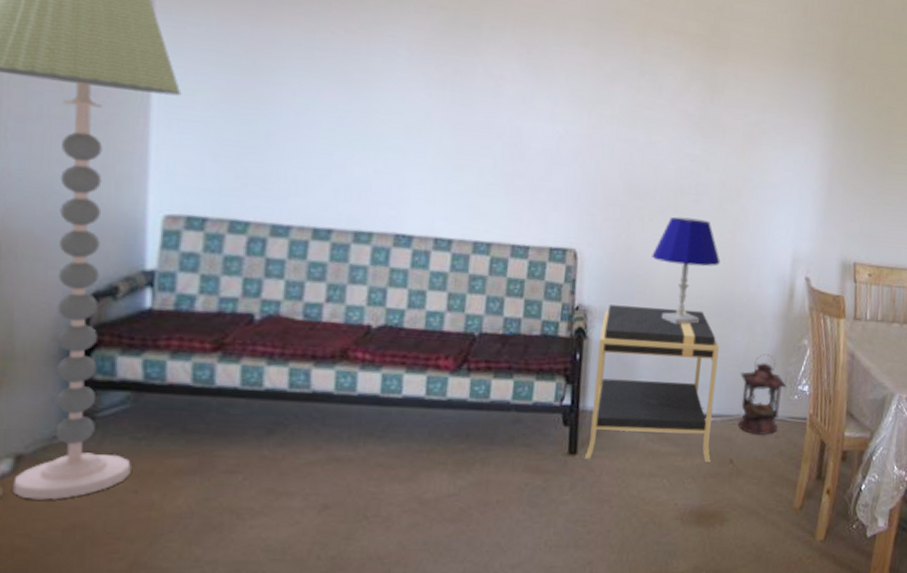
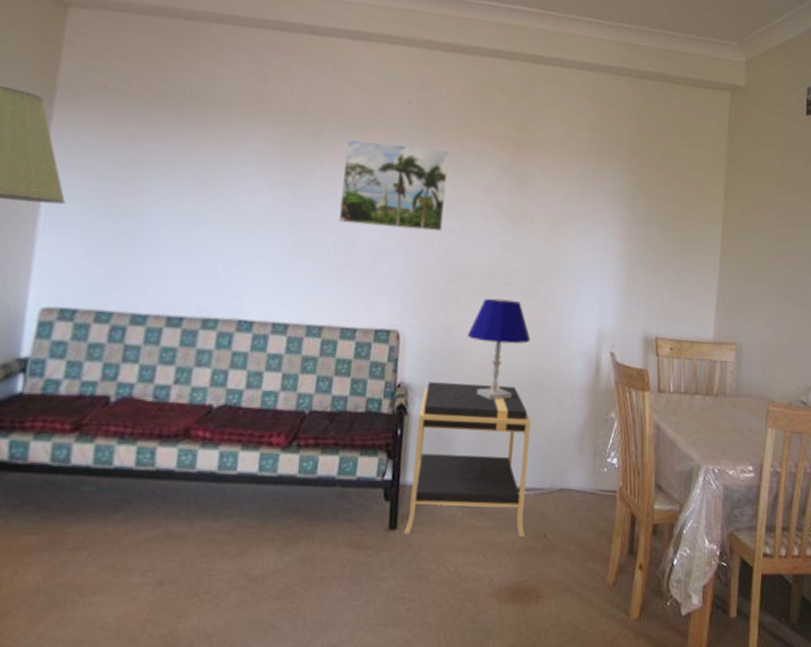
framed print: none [505,30,632,142] -> present [338,139,450,232]
candle lantern: present [737,353,787,436] -> none [550,427,596,509]

